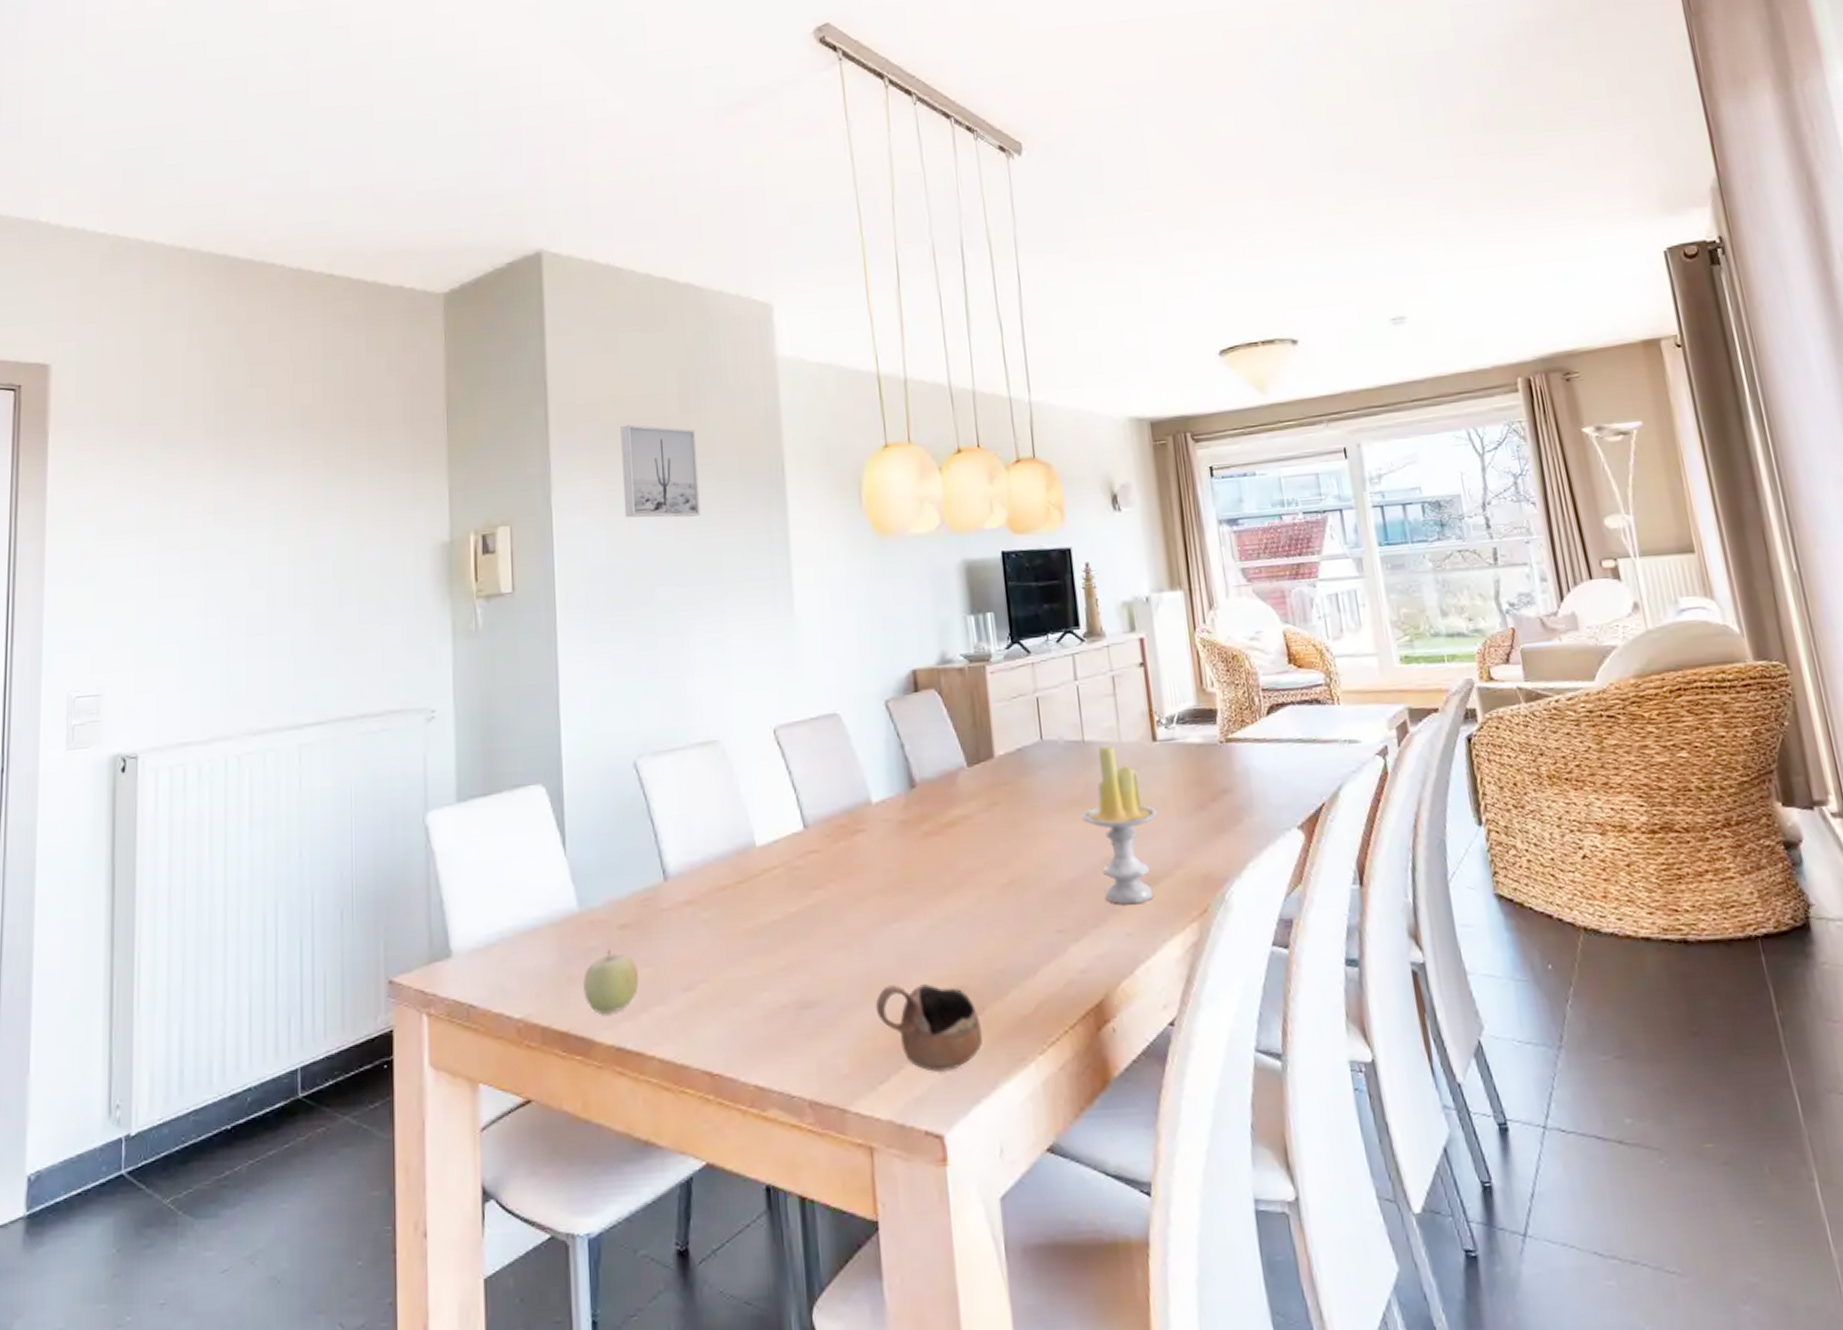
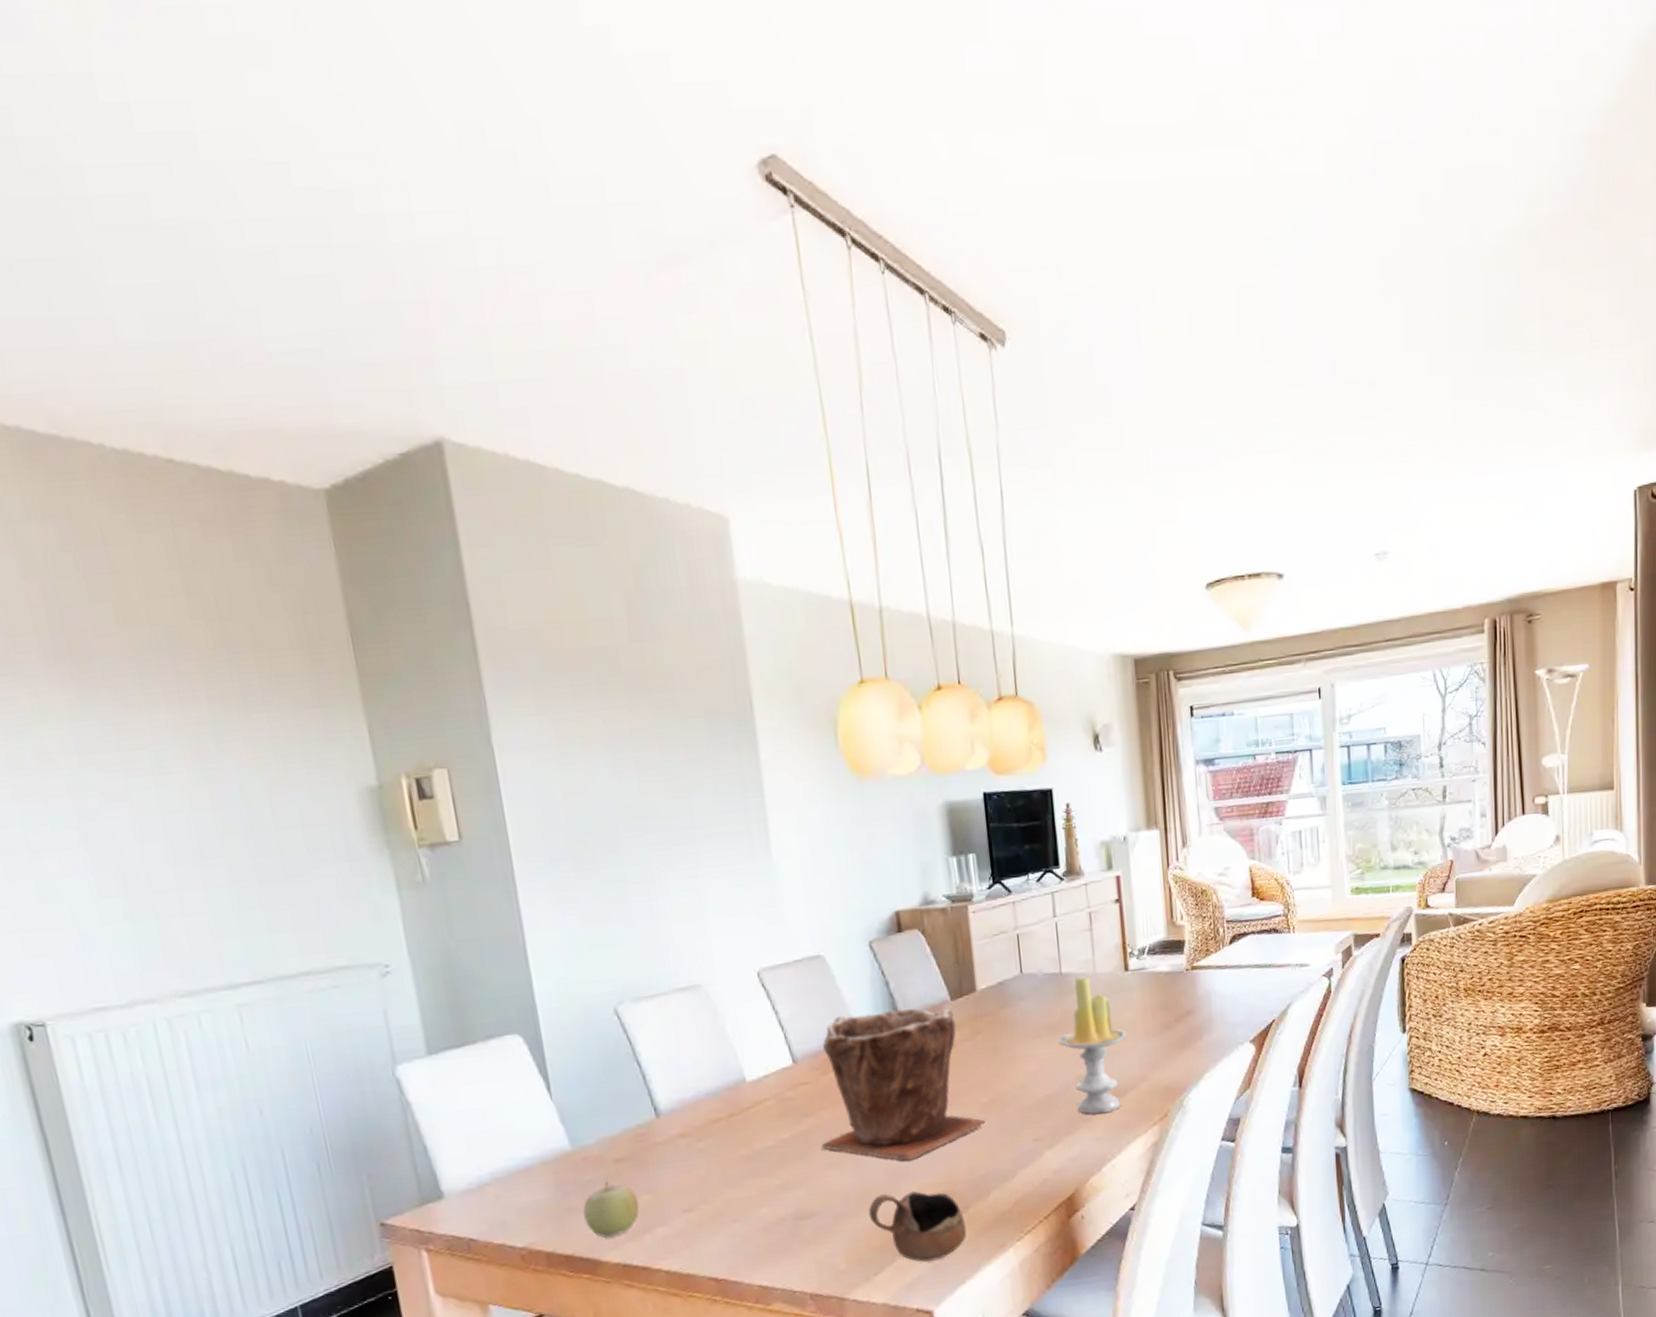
wall art: present [620,424,701,518] -> none [563,654,664,759]
plant pot: none [828,774,1004,947] -> present [821,1008,986,1161]

